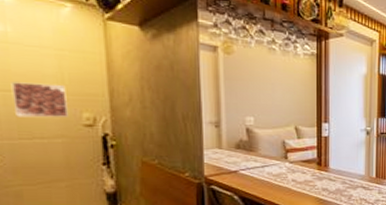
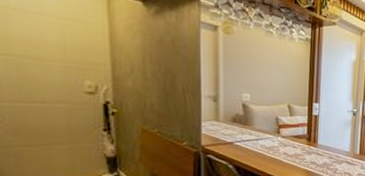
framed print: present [11,82,68,118] -> none [12,46,70,84]

